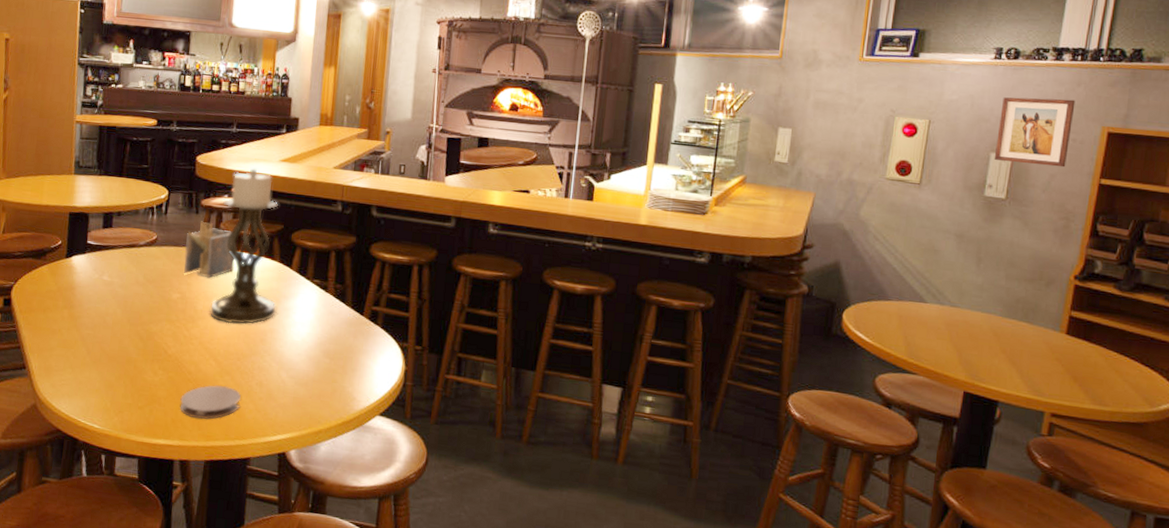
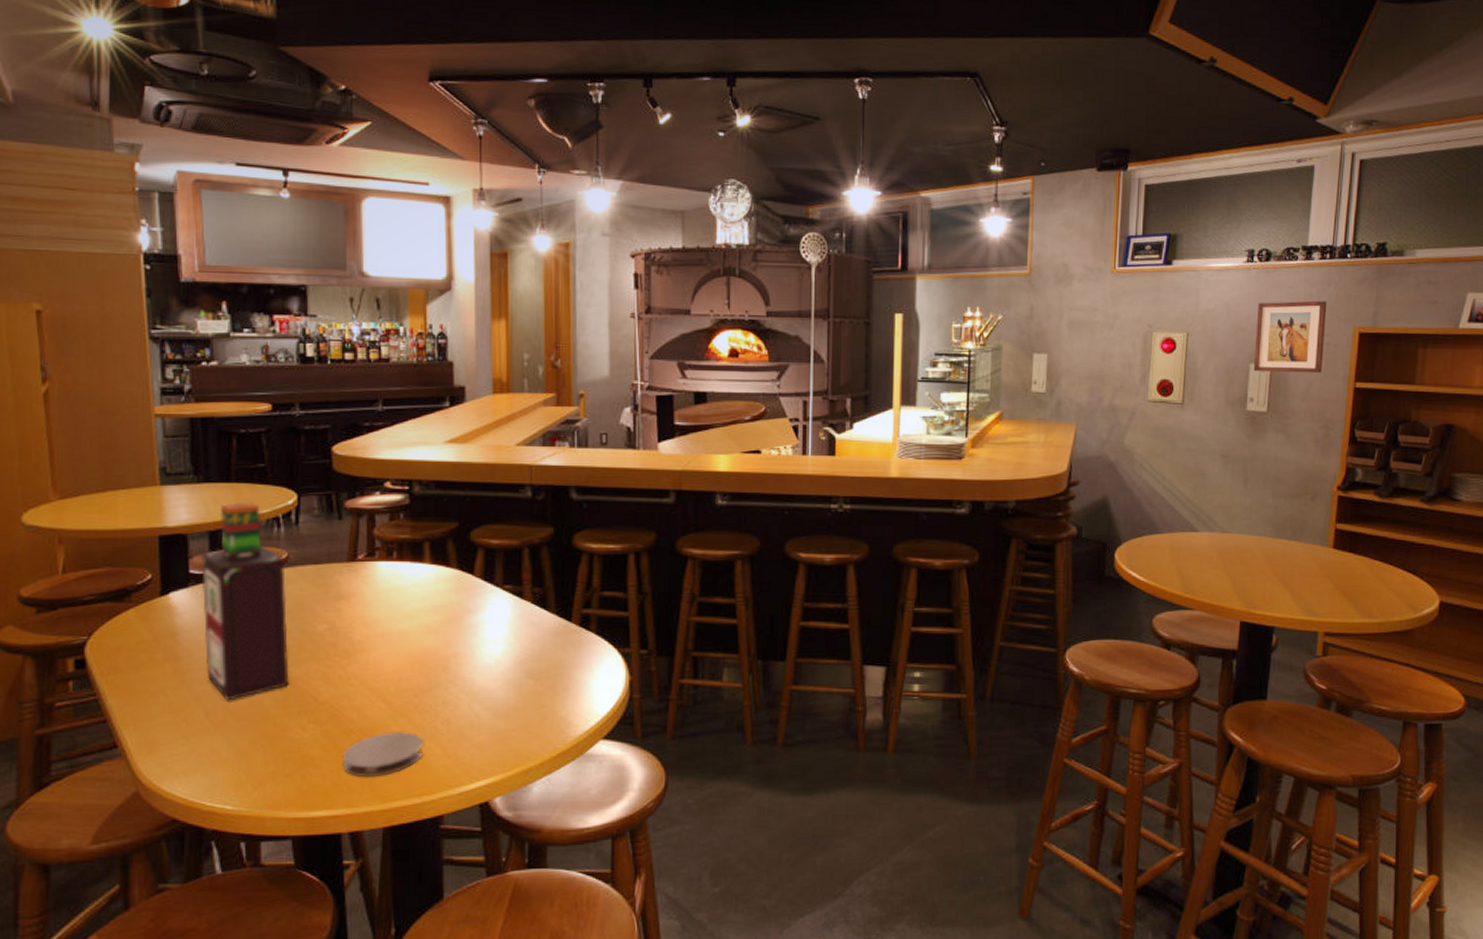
bottle: none [92,192,154,344] -> present [200,501,289,701]
napkin holder: present [184,221,236,279] -> none [328,528,399,600]
candle holder: present [209,168,279,325] -> none [369,455,460,654]

